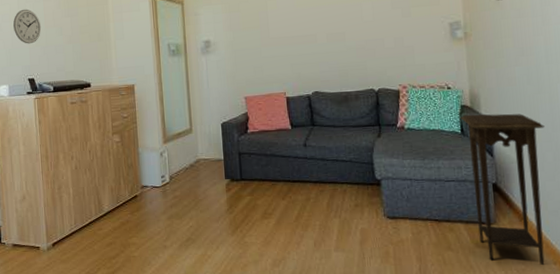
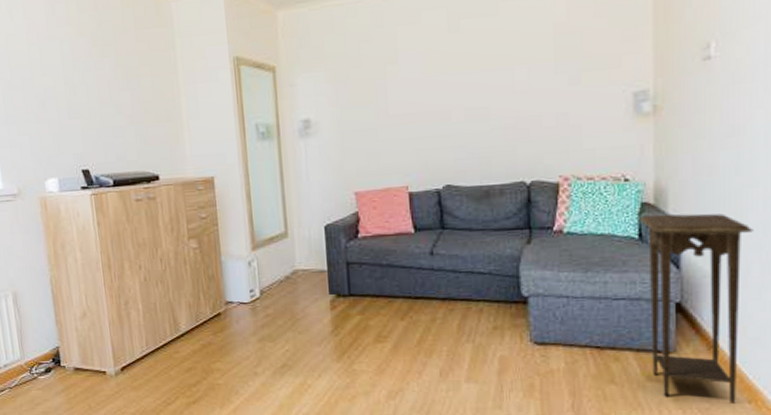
wall clock: present [13,9,42,44] -> none [59,80,95,126]

